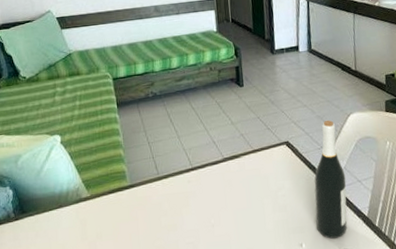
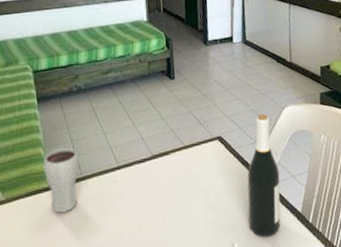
drinking glass: none [123,149,156,210] -> present [43,147,79,213]

